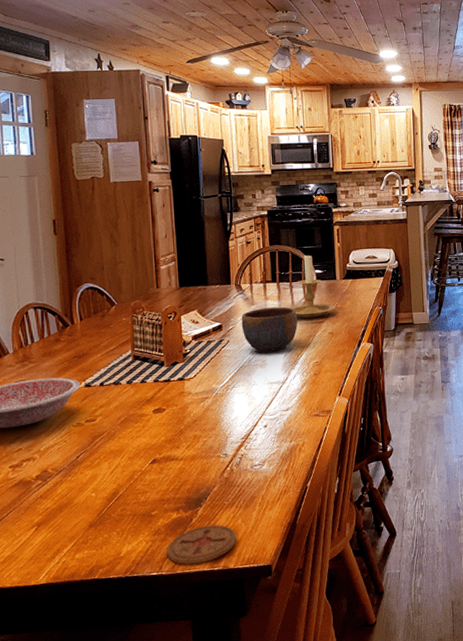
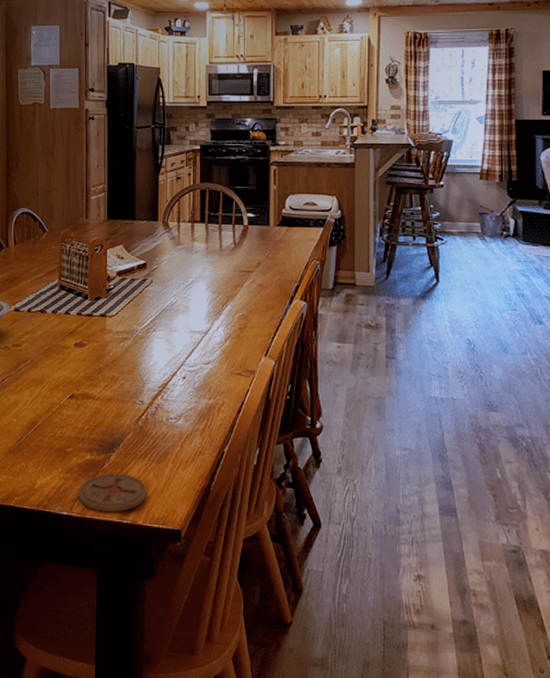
bowl: present [241,306,298,353] -> none [166,249,224,298]
candle holder: present [290,253,336,318] -> none [217,194,268,266]

